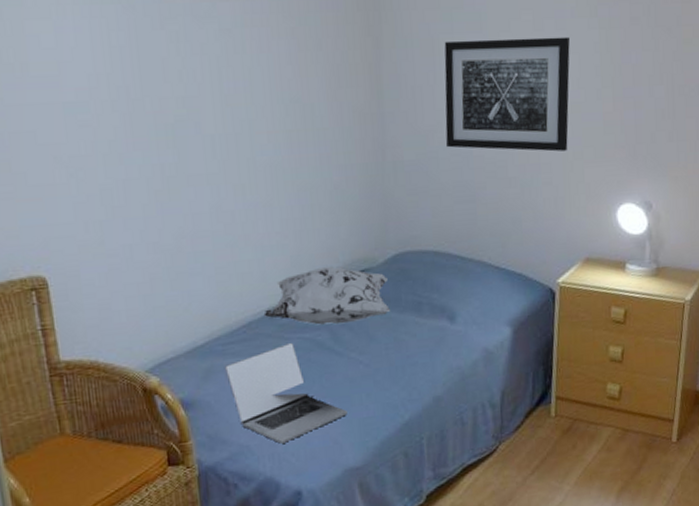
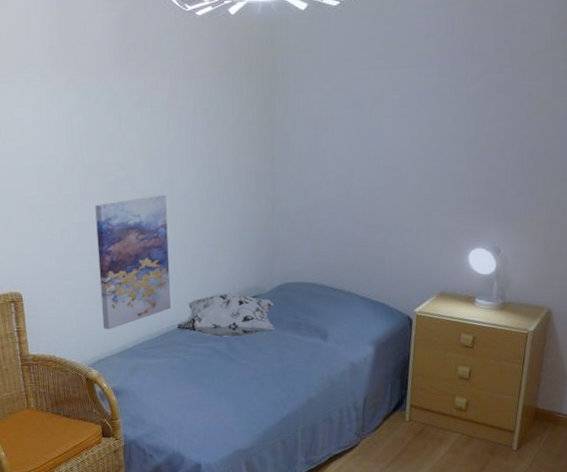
wall art: none [147,140,255,322] -> present [95,195,171,330]
laptop: present [225,343,347,444] -> none [147,350,238,427]
wall art: present [444,36,570,152] -> none [324,111,432,205]

